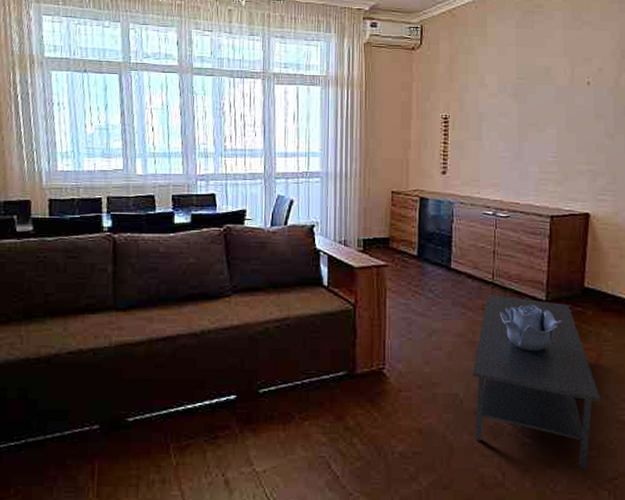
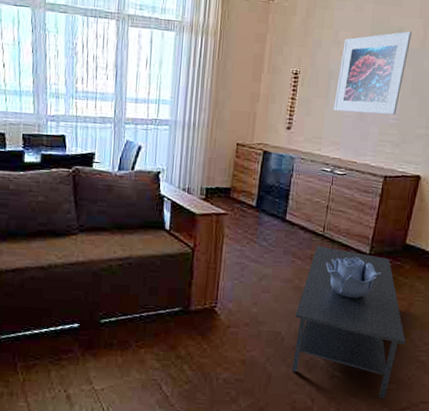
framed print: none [488,70,559,153] -> present [333,31,412,115]

